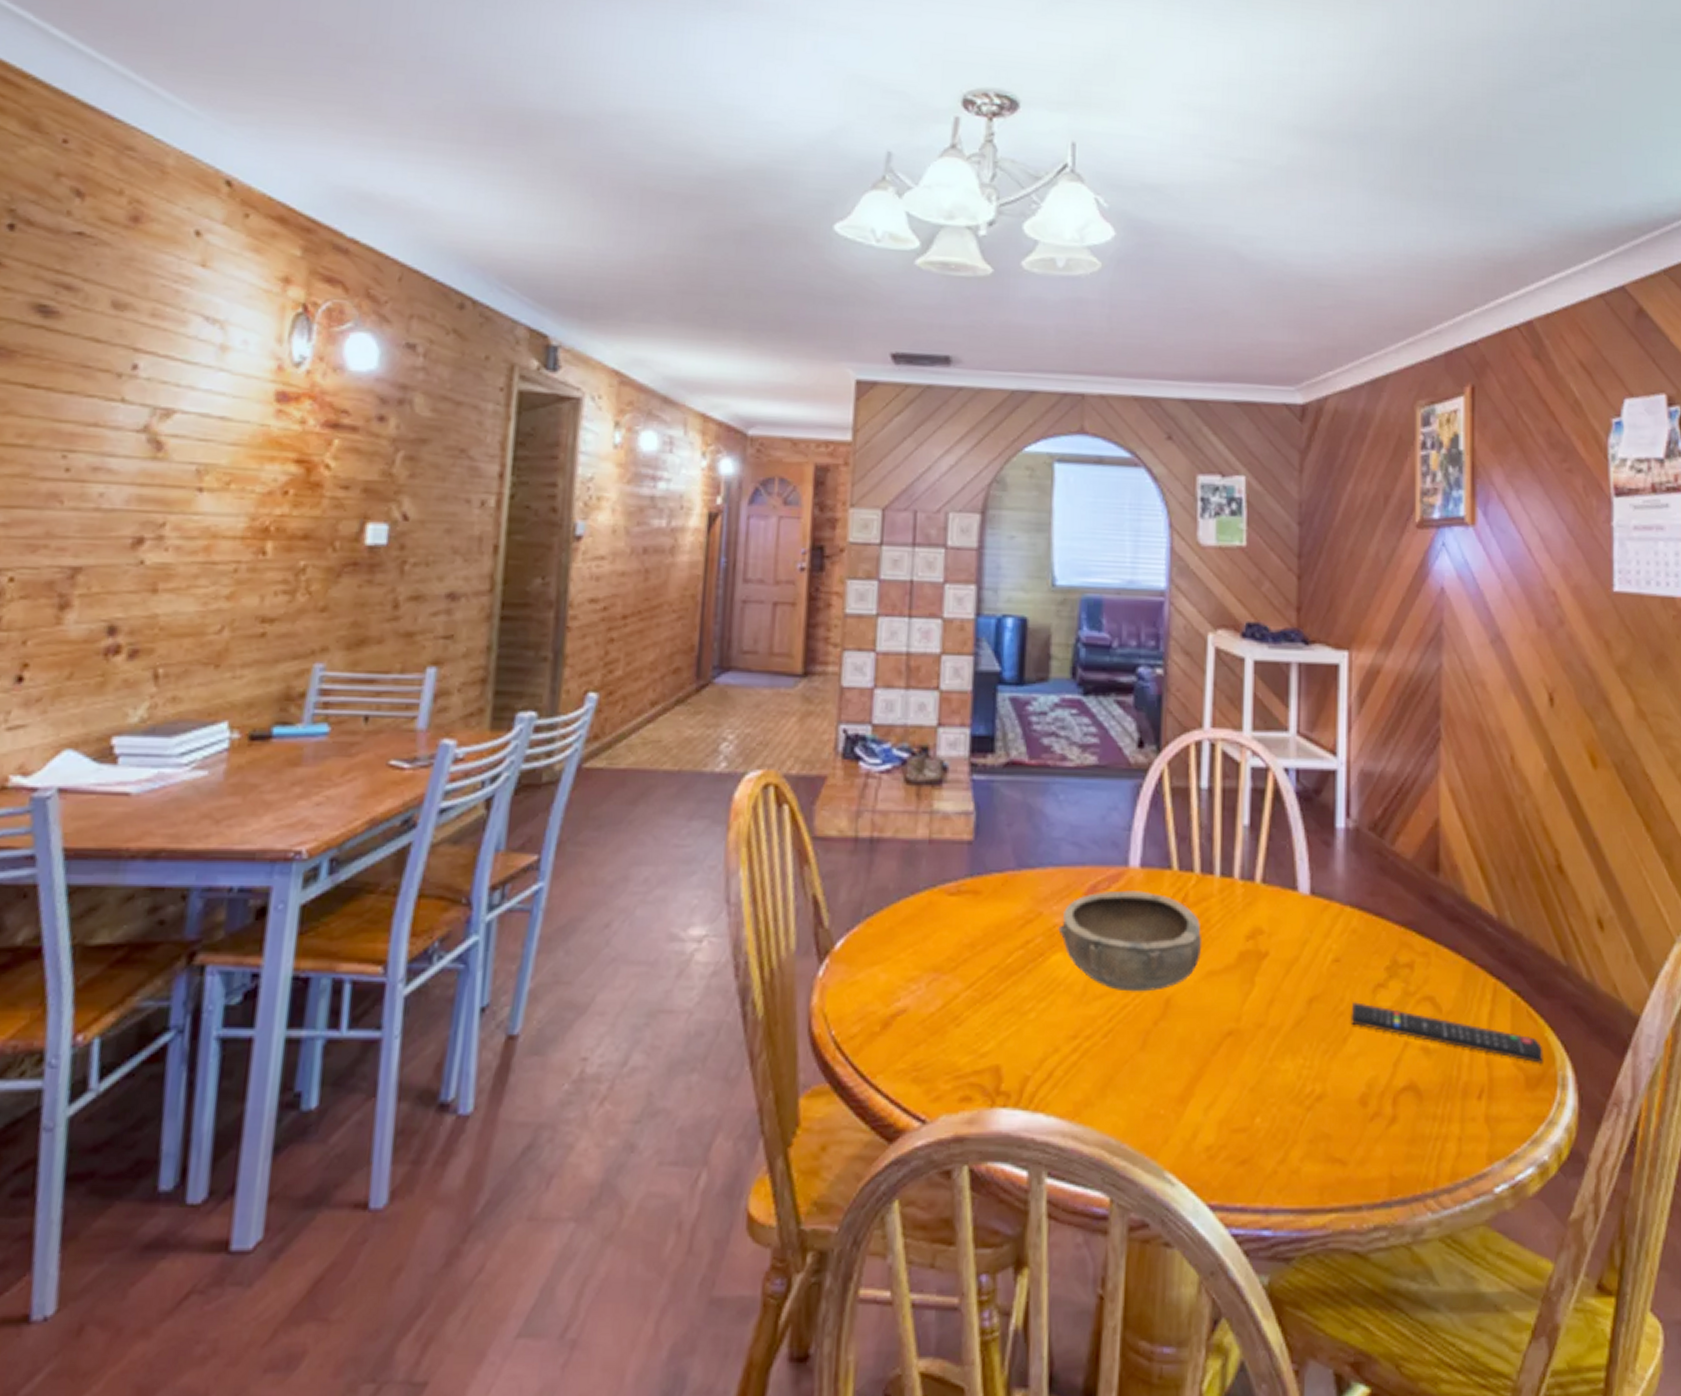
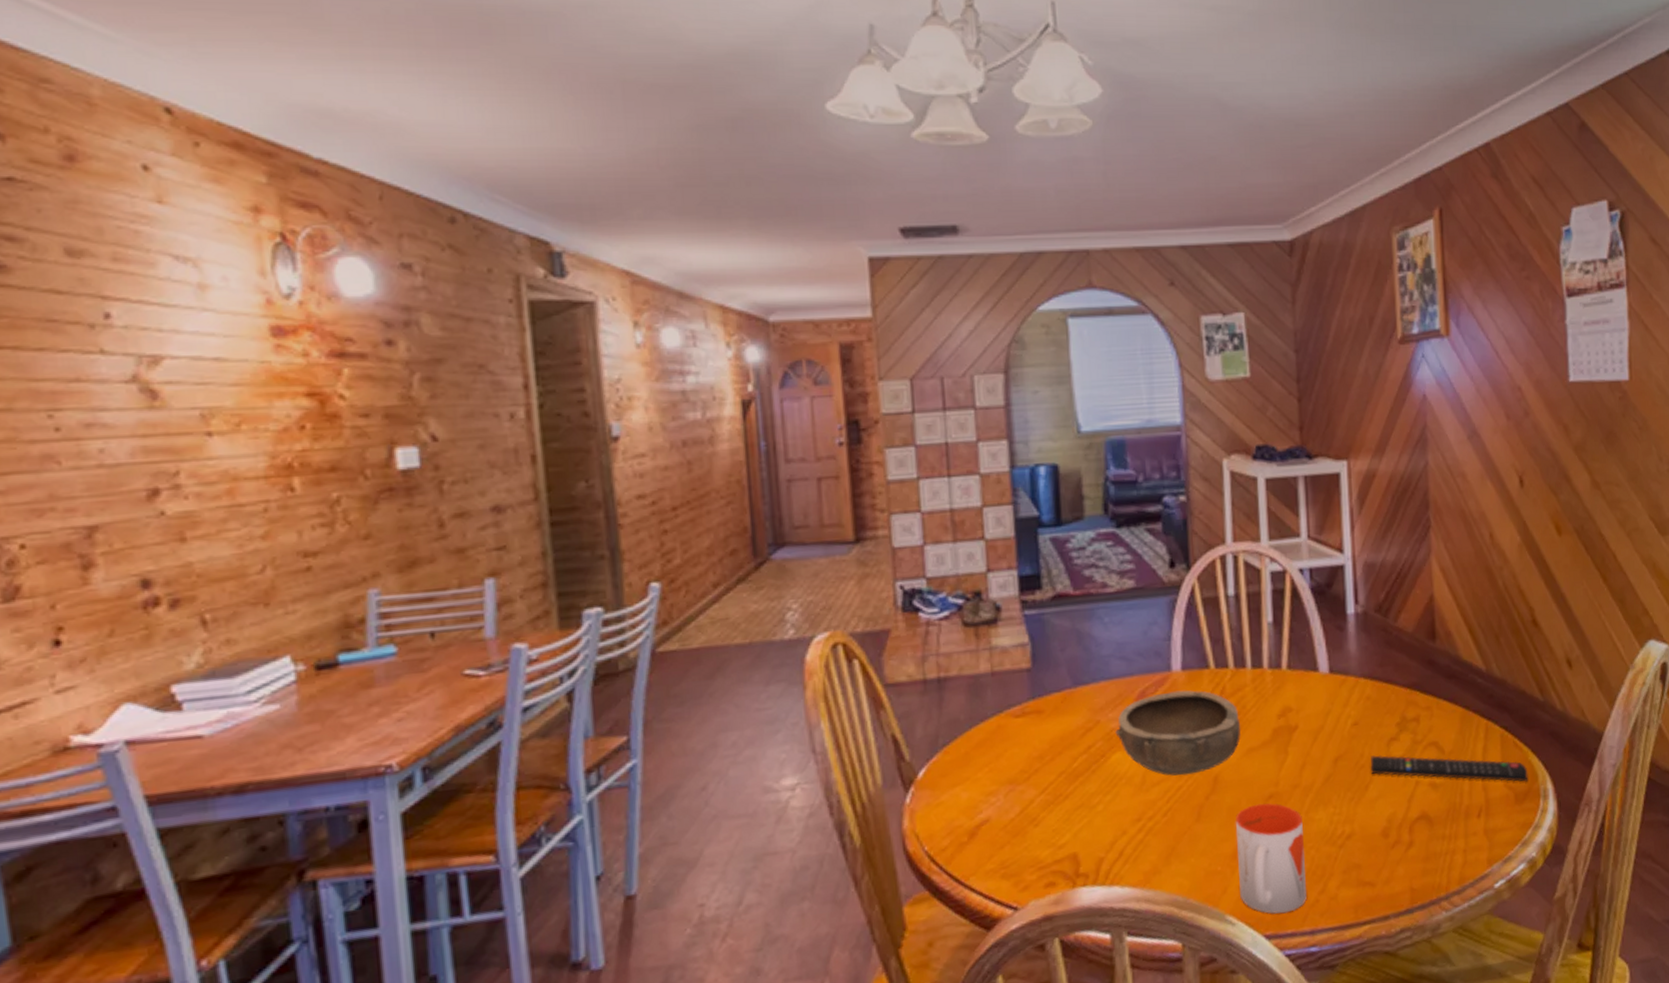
mug: none [1184,1040,1265,1181] -> present [1236,803,1307,914]

